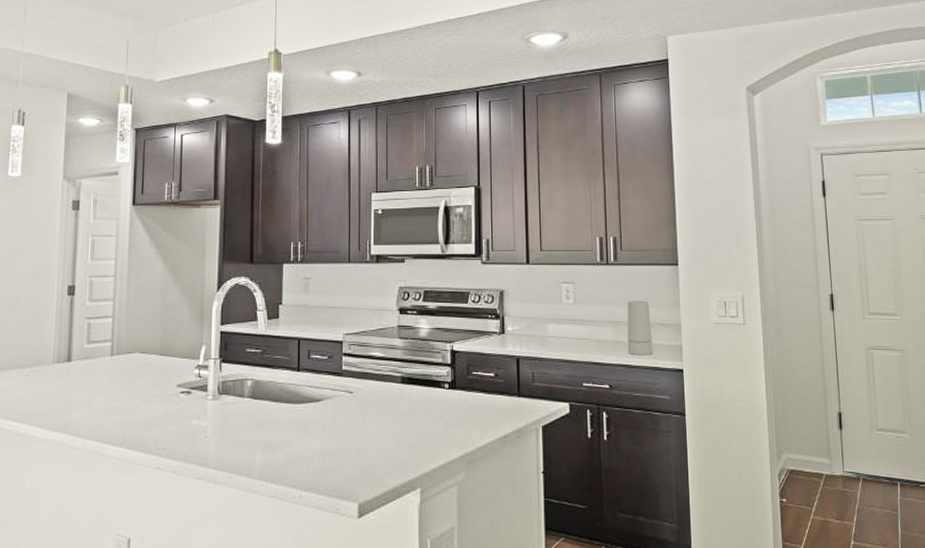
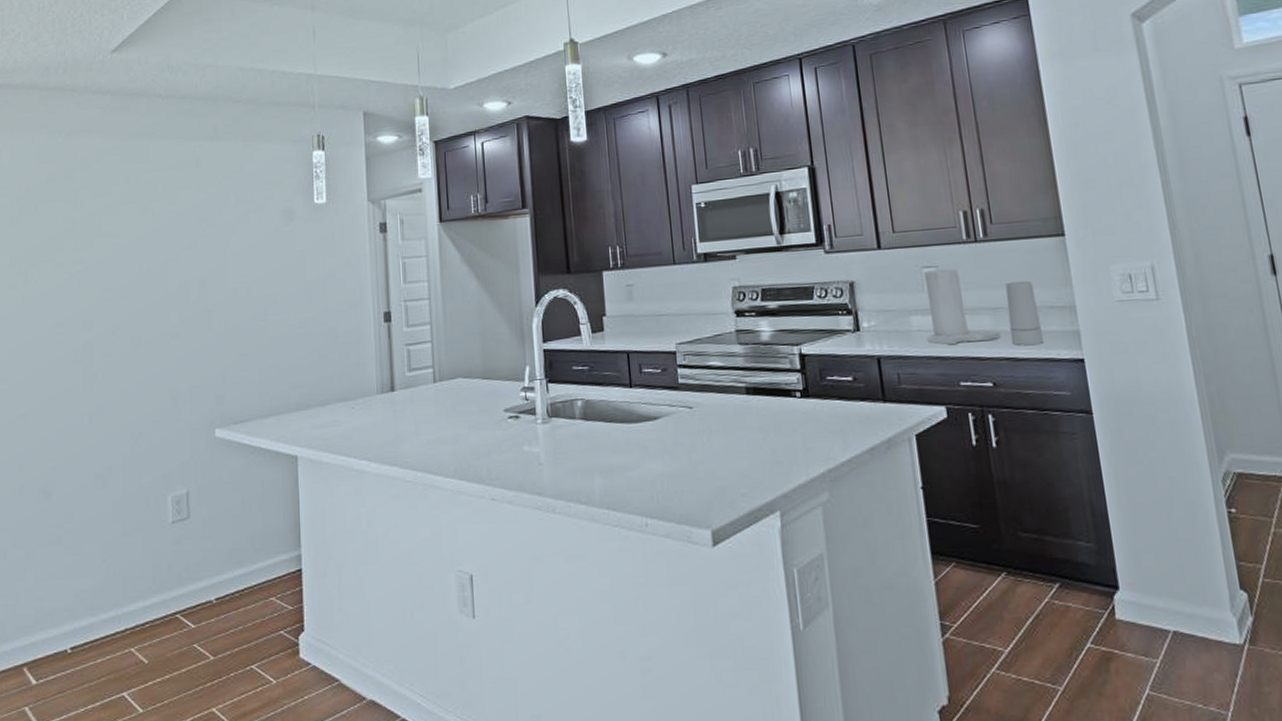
paper towel: none [559,286,620,351] -> present [924,268,1001,345]

